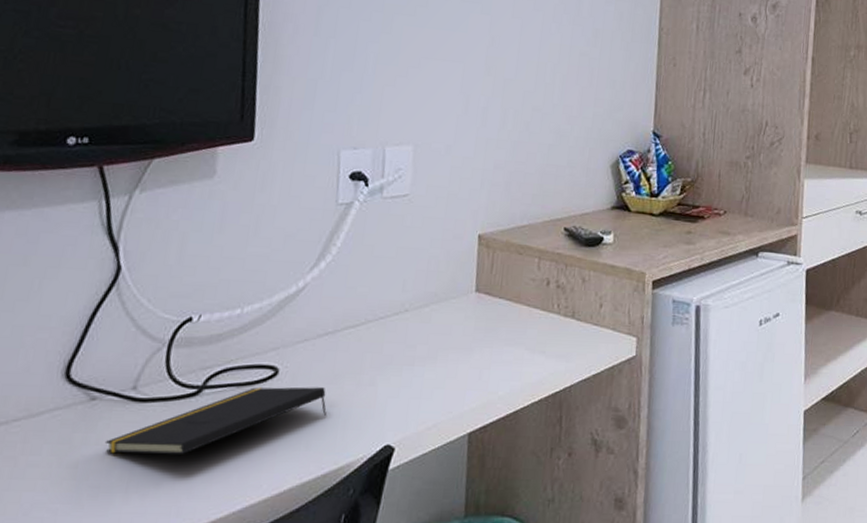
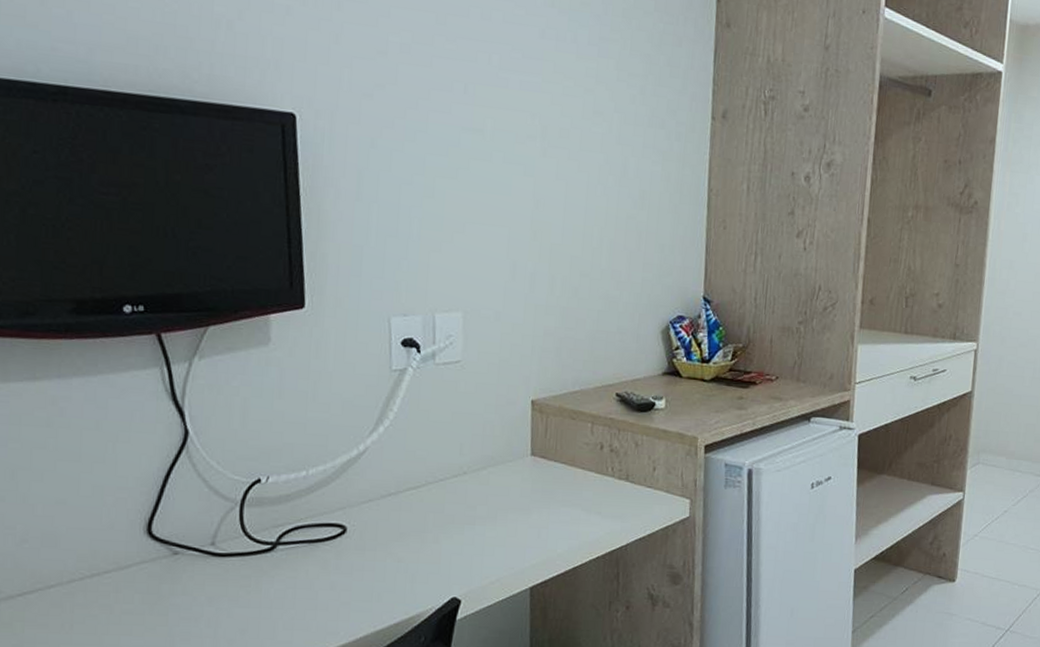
notepad: present [104,387,327,455] -> none [190,544,396,605]

